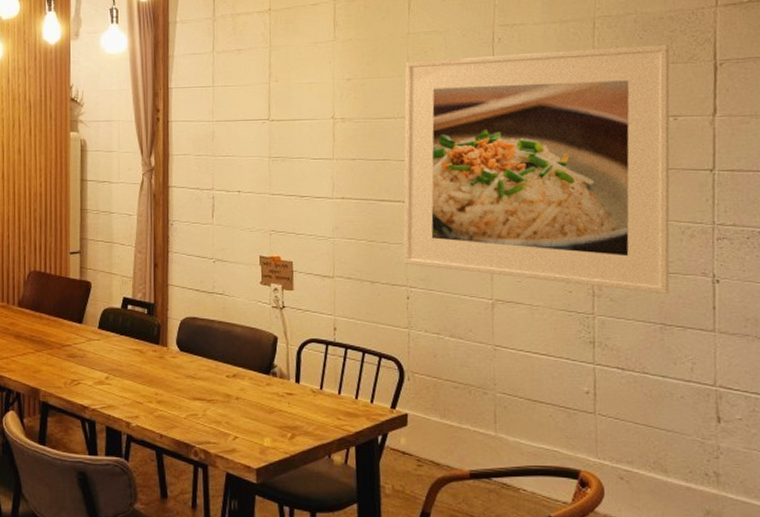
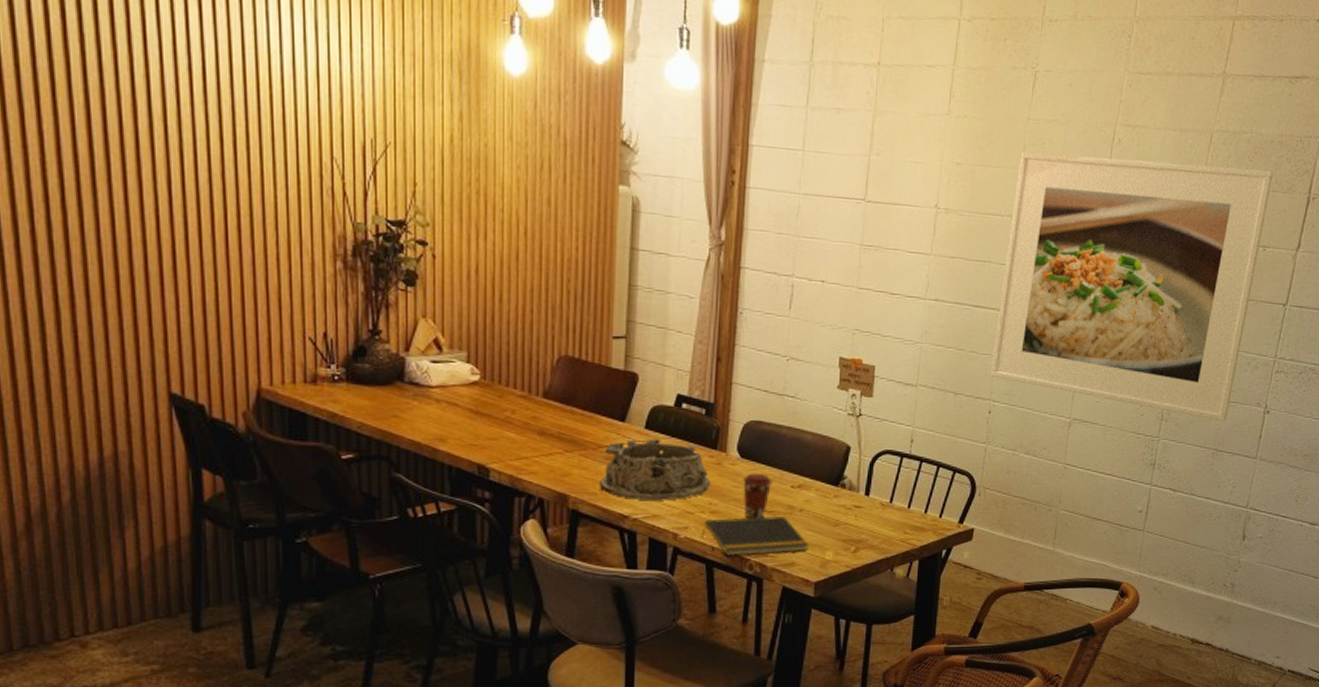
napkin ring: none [64,337,155,392] -> present [600,438,710,501]
notepad: none [151,404,248,443] -> present [702,515,809,556]
coffee cup: none [183,365,210,408] -> present [743,473,773,519]

